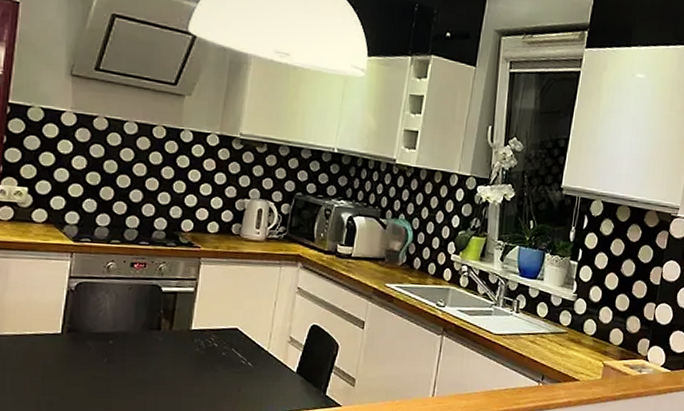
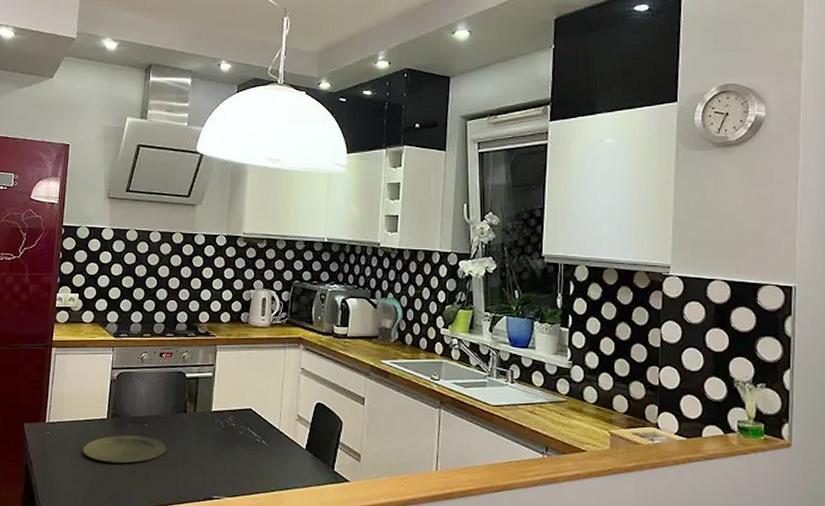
plate: none [29,352,135,384] -> present [83,435,167,464]

